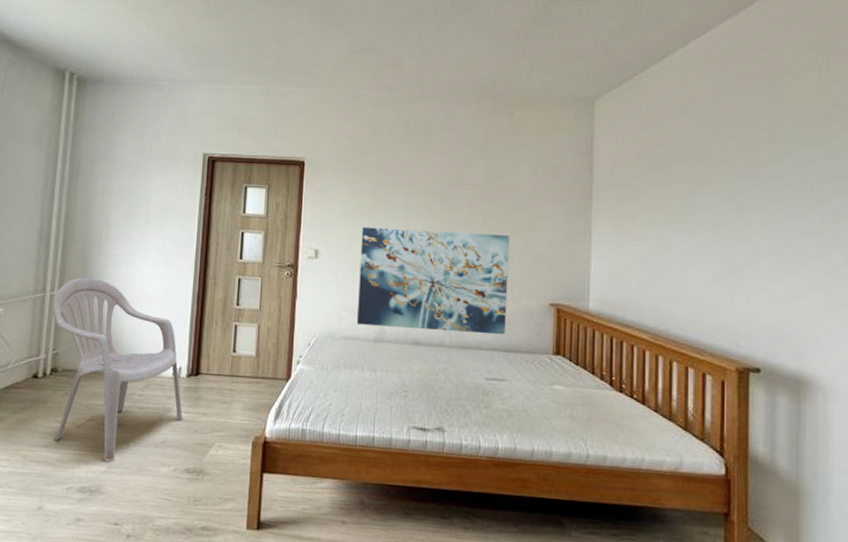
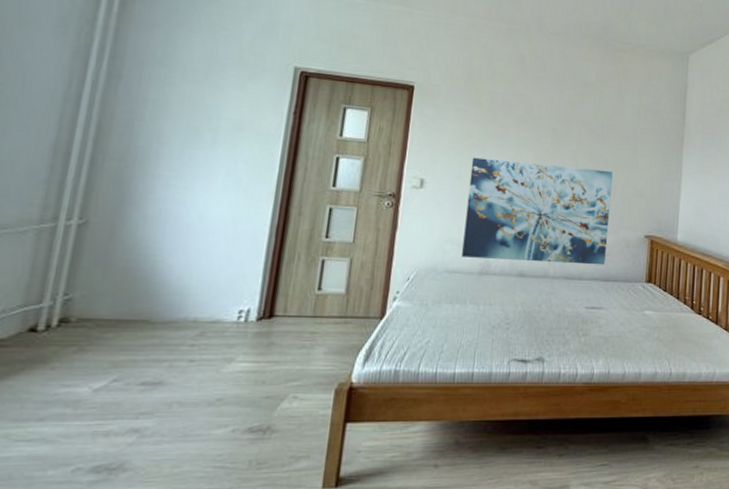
armchair: present [52,277,184,463] -> none [57,203,250,431]

